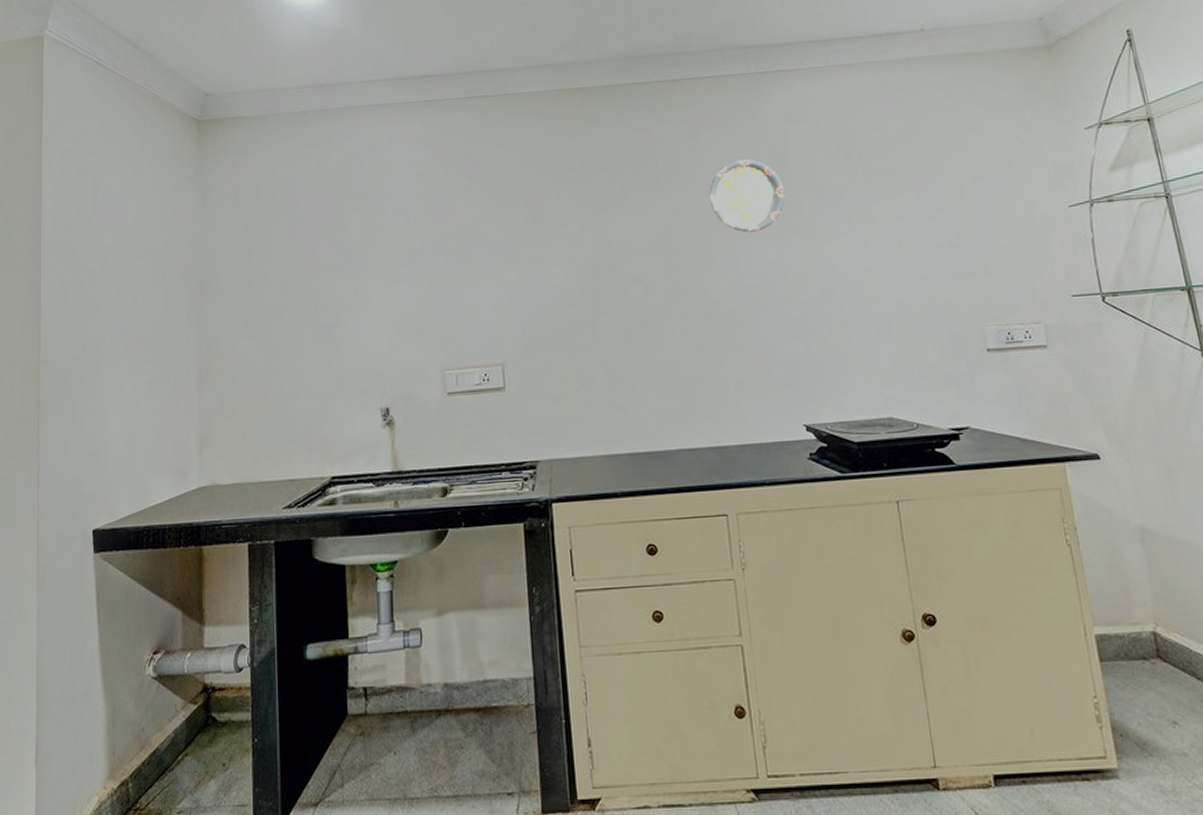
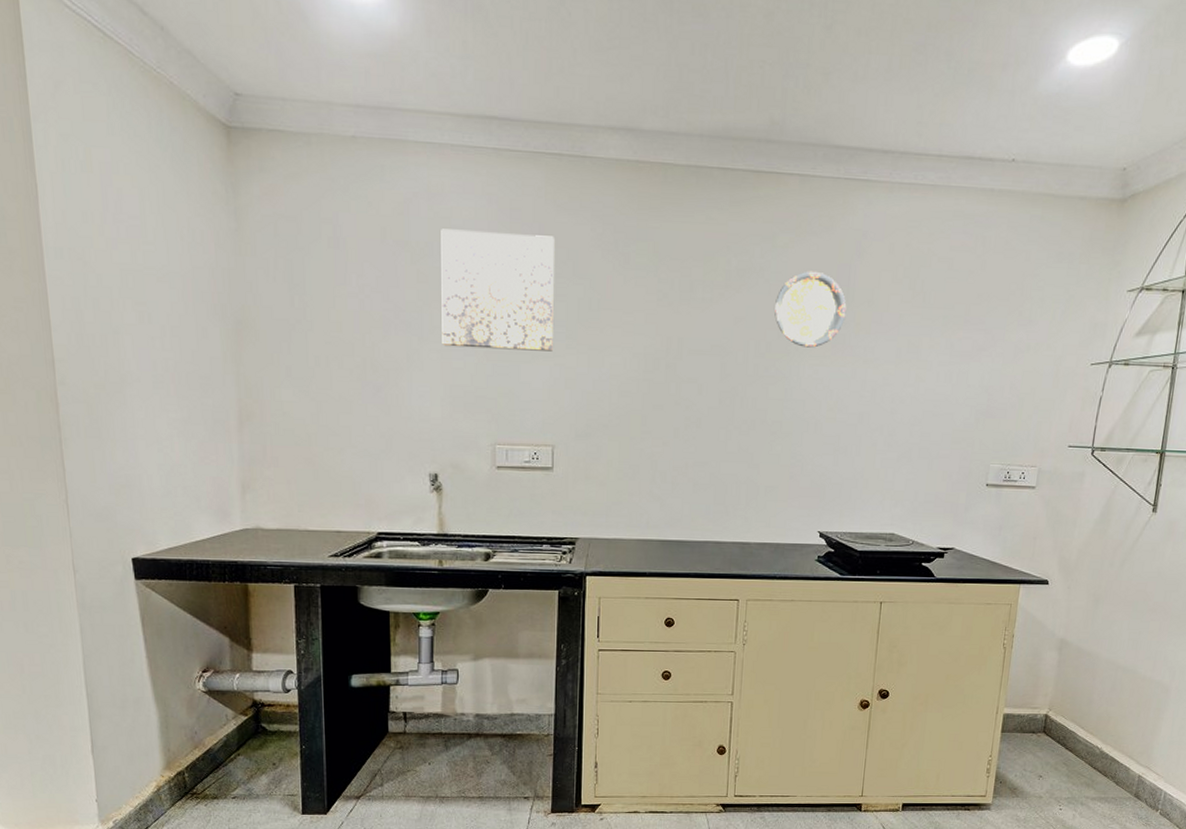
wall art: none [382,166,494,281] -> present [441,229,554,352]

